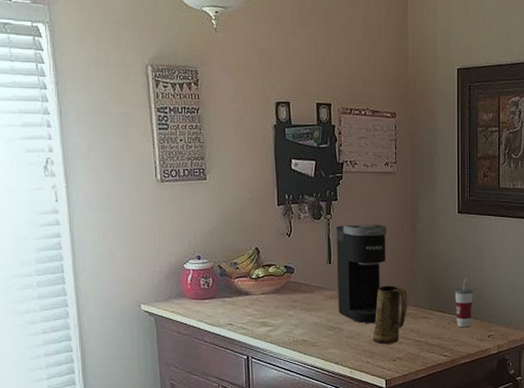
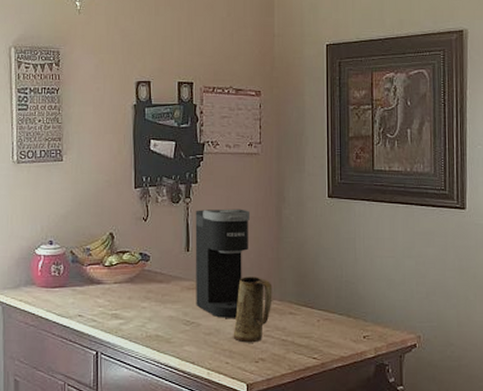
cup: present [454,278,473,328] -> none [325,269,346,326]

